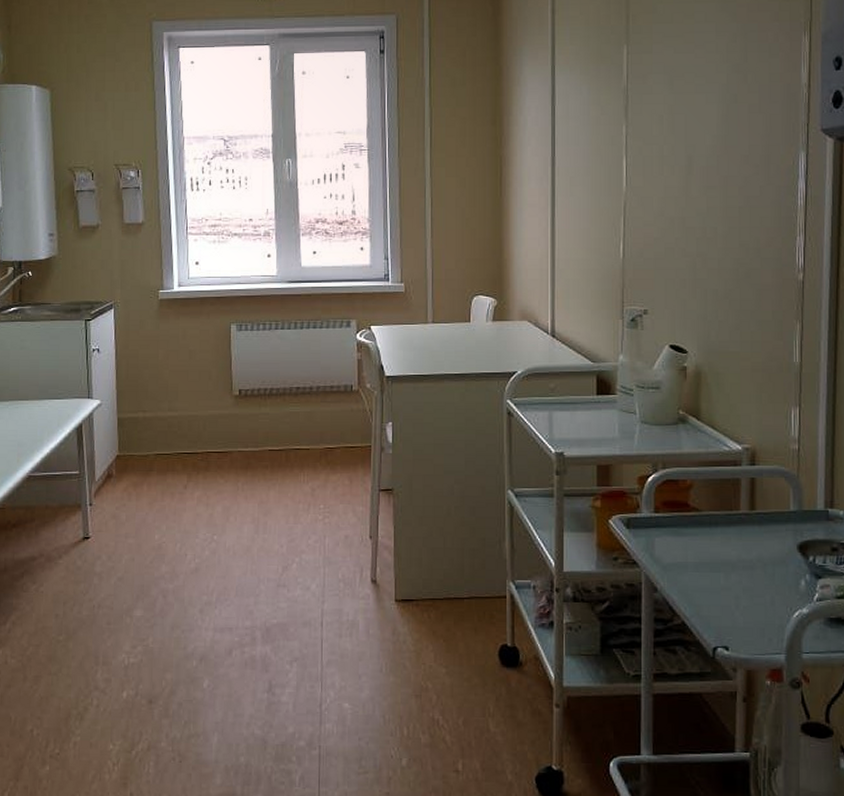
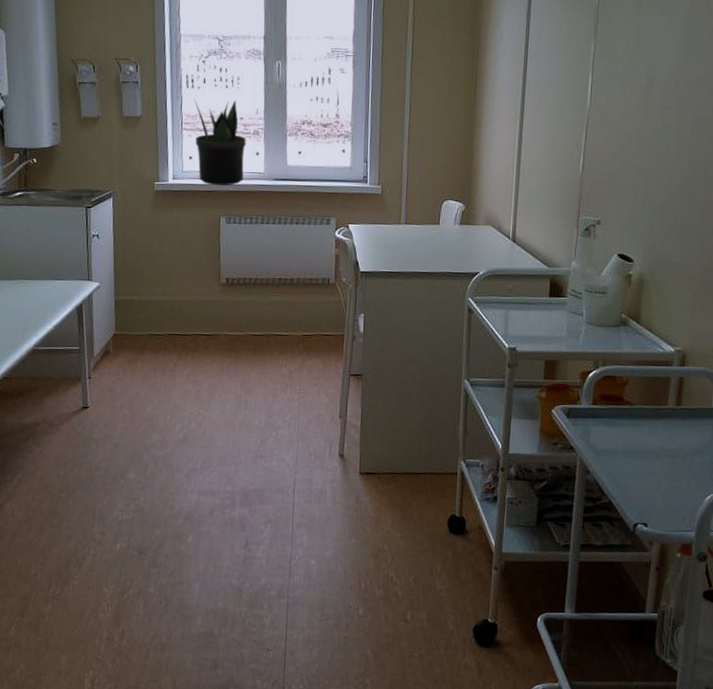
planter: none [199,201,256,292] -> present [194,100,246,186]

